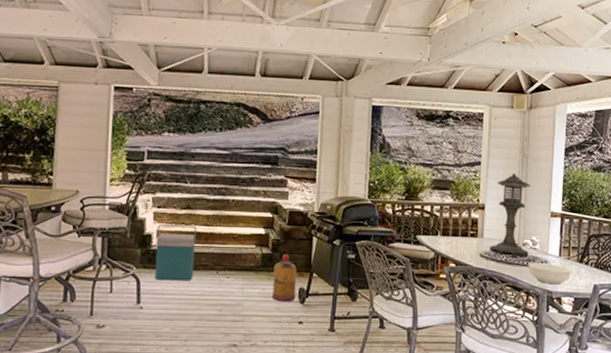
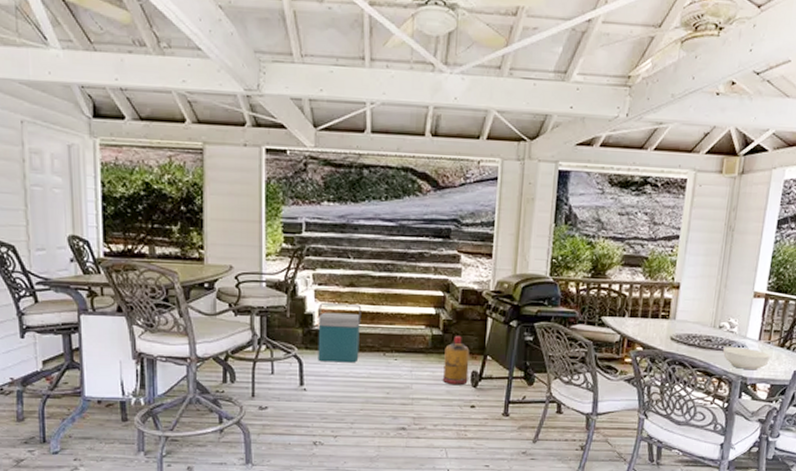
lantern: present [490,173,530,258] -> none [682,248,734,341]

